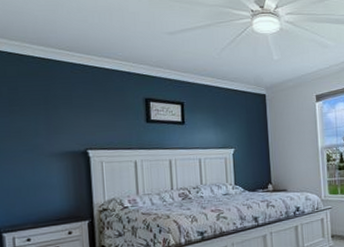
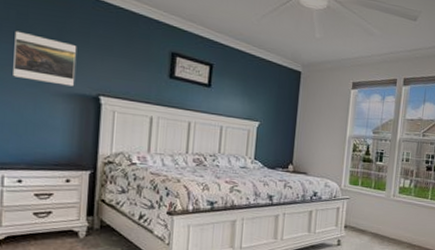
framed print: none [9,104,65,147] -> present [13,30,77,87]

